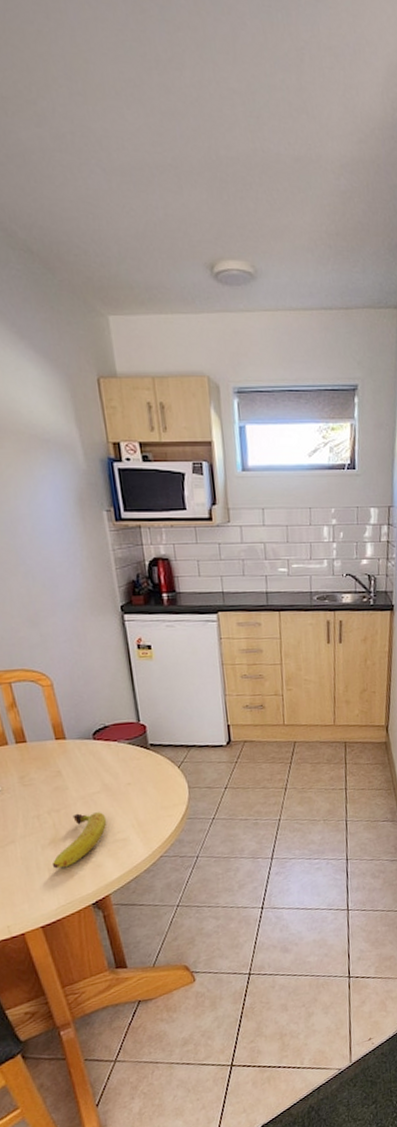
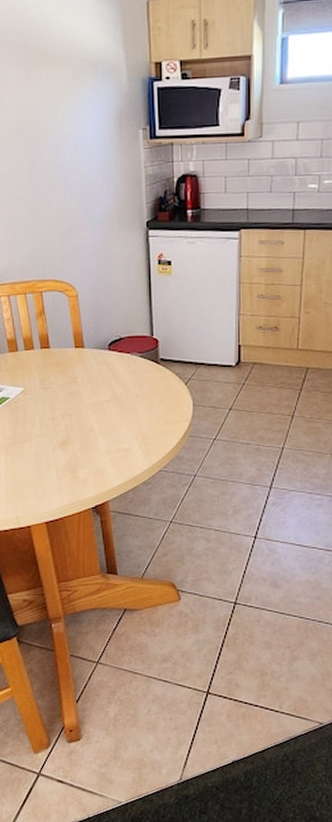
fruit: present [51,812,107,869] -> none [60,419,113,470]

